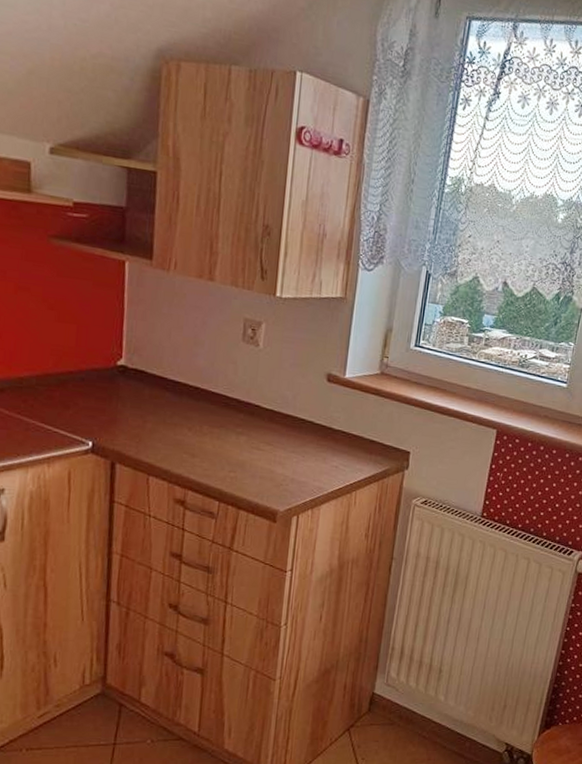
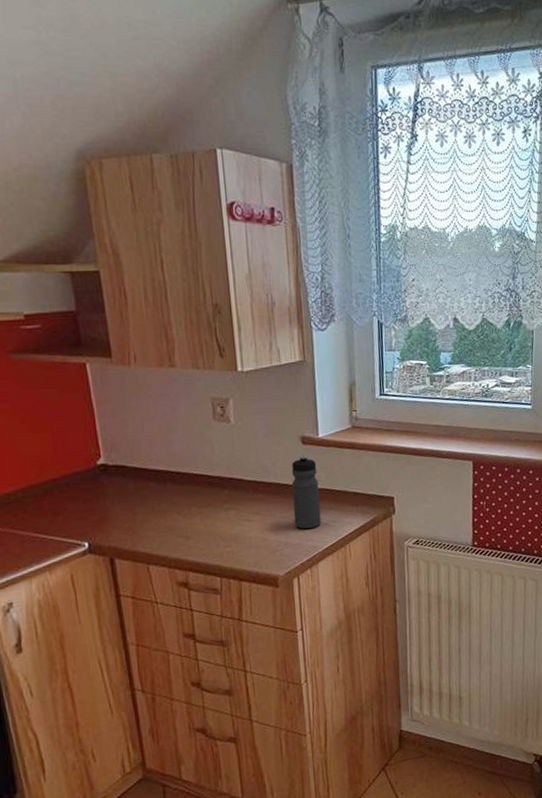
water bottle: none [304,393,338,469] -> present [291,455,321,530]

